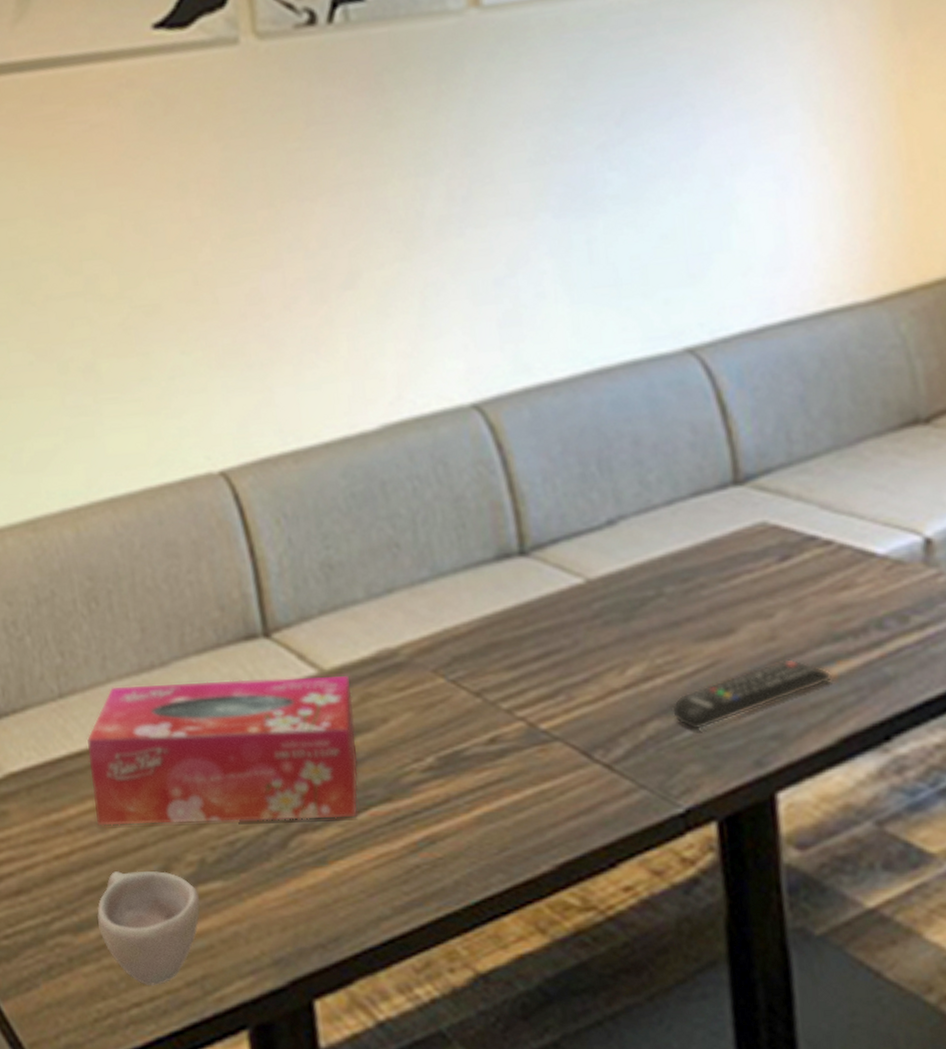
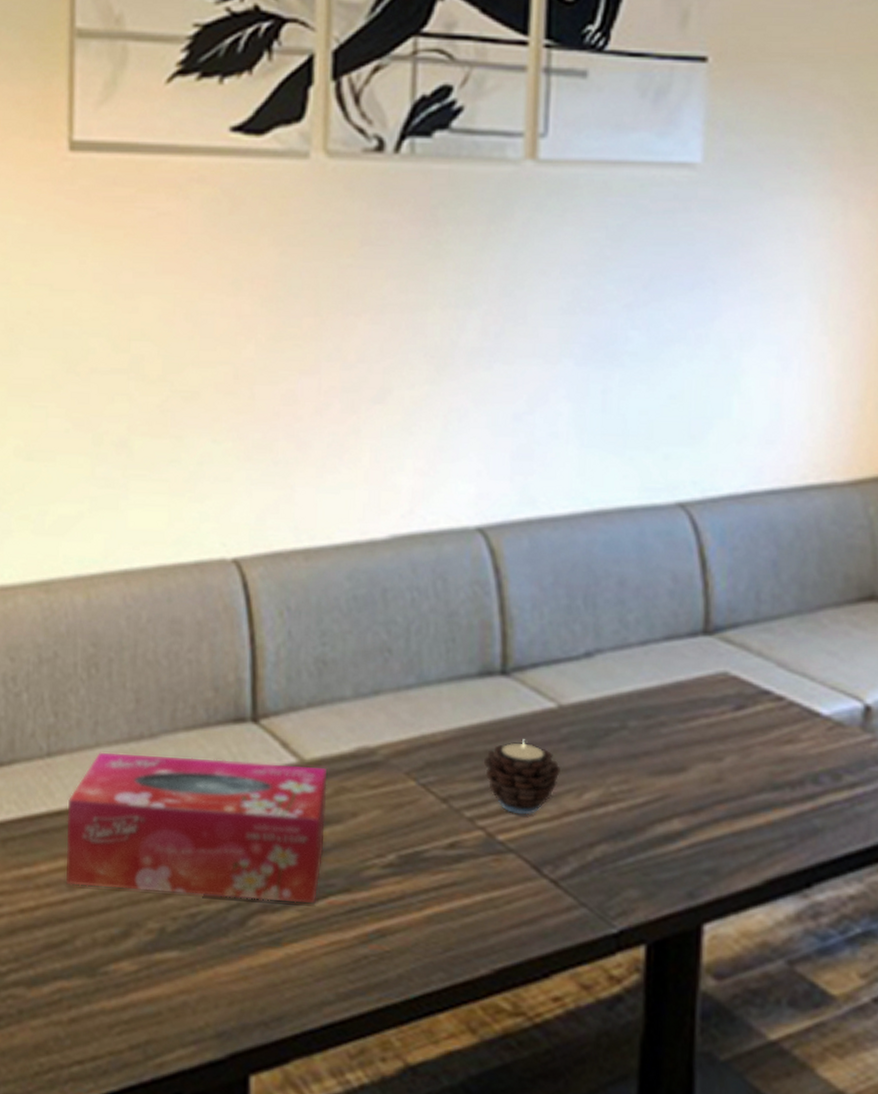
cup: present [97,871,201,986] -> none [53,930,155,1046]
candle: none [513,620,598,699] -> present [483,739,560,814]
remote control: present [671,658,832,730] -> none [619,800,767,857]

